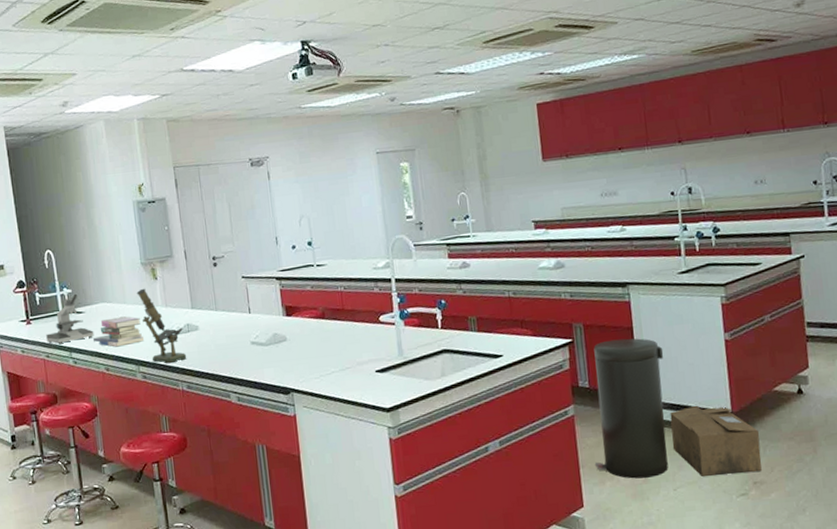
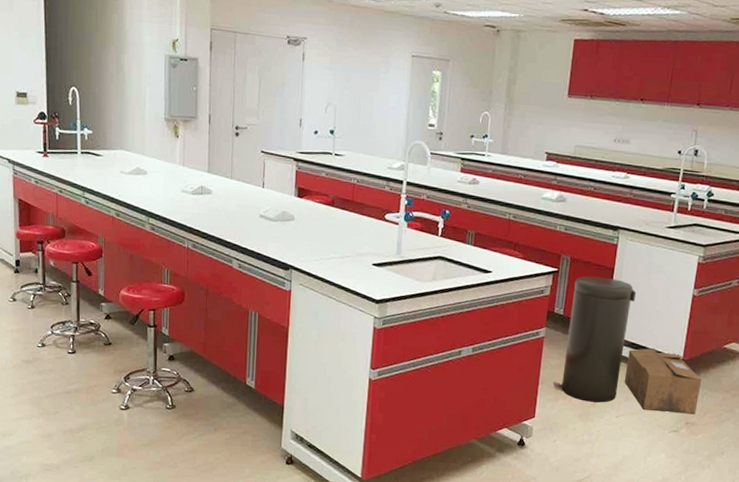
microscope: present [46,293,94,345] -> none [61,135,109,183]
books: present [92,316,145,347] -> none [107,166,158,196]
microscope: present [136,288,187,363] -> none [156,143,197,220]

